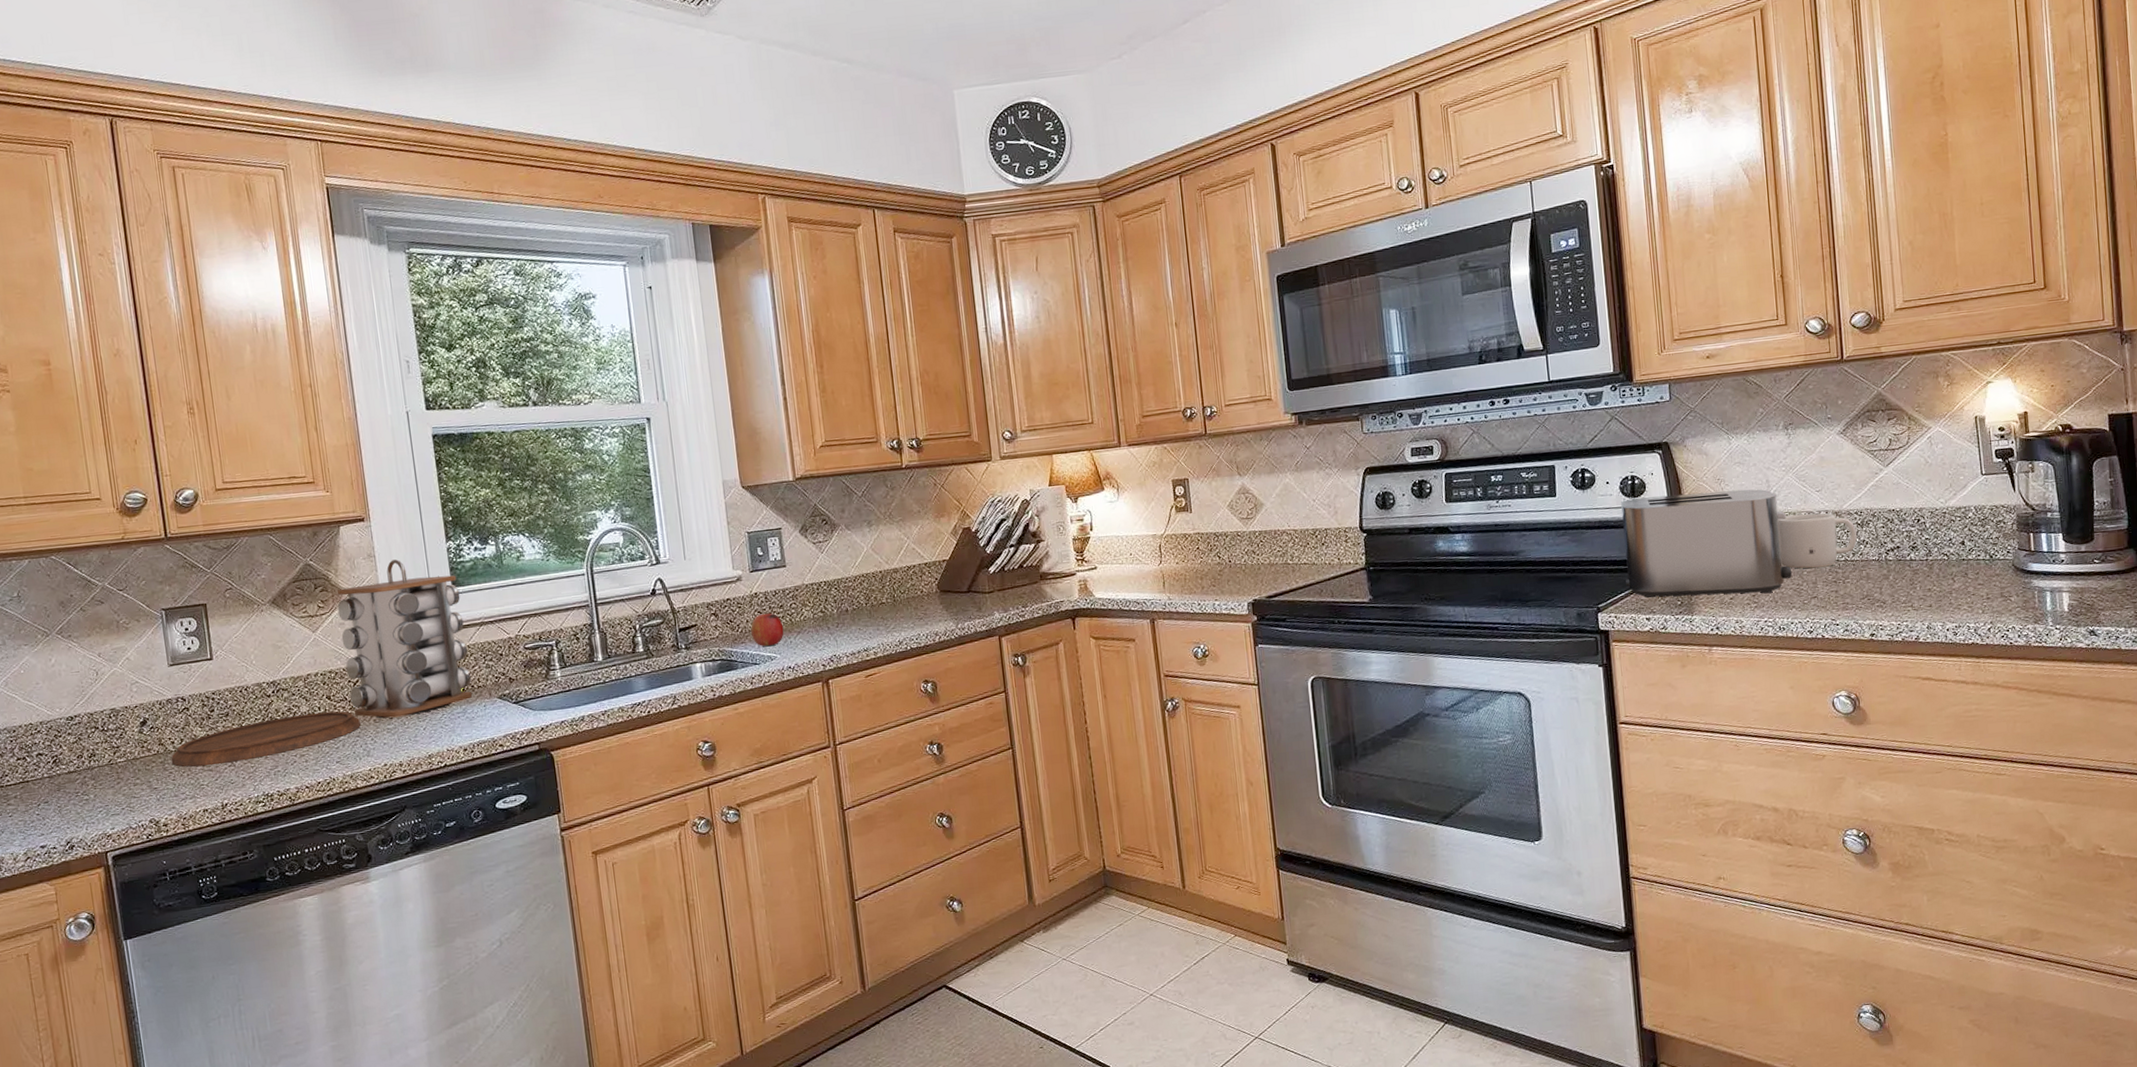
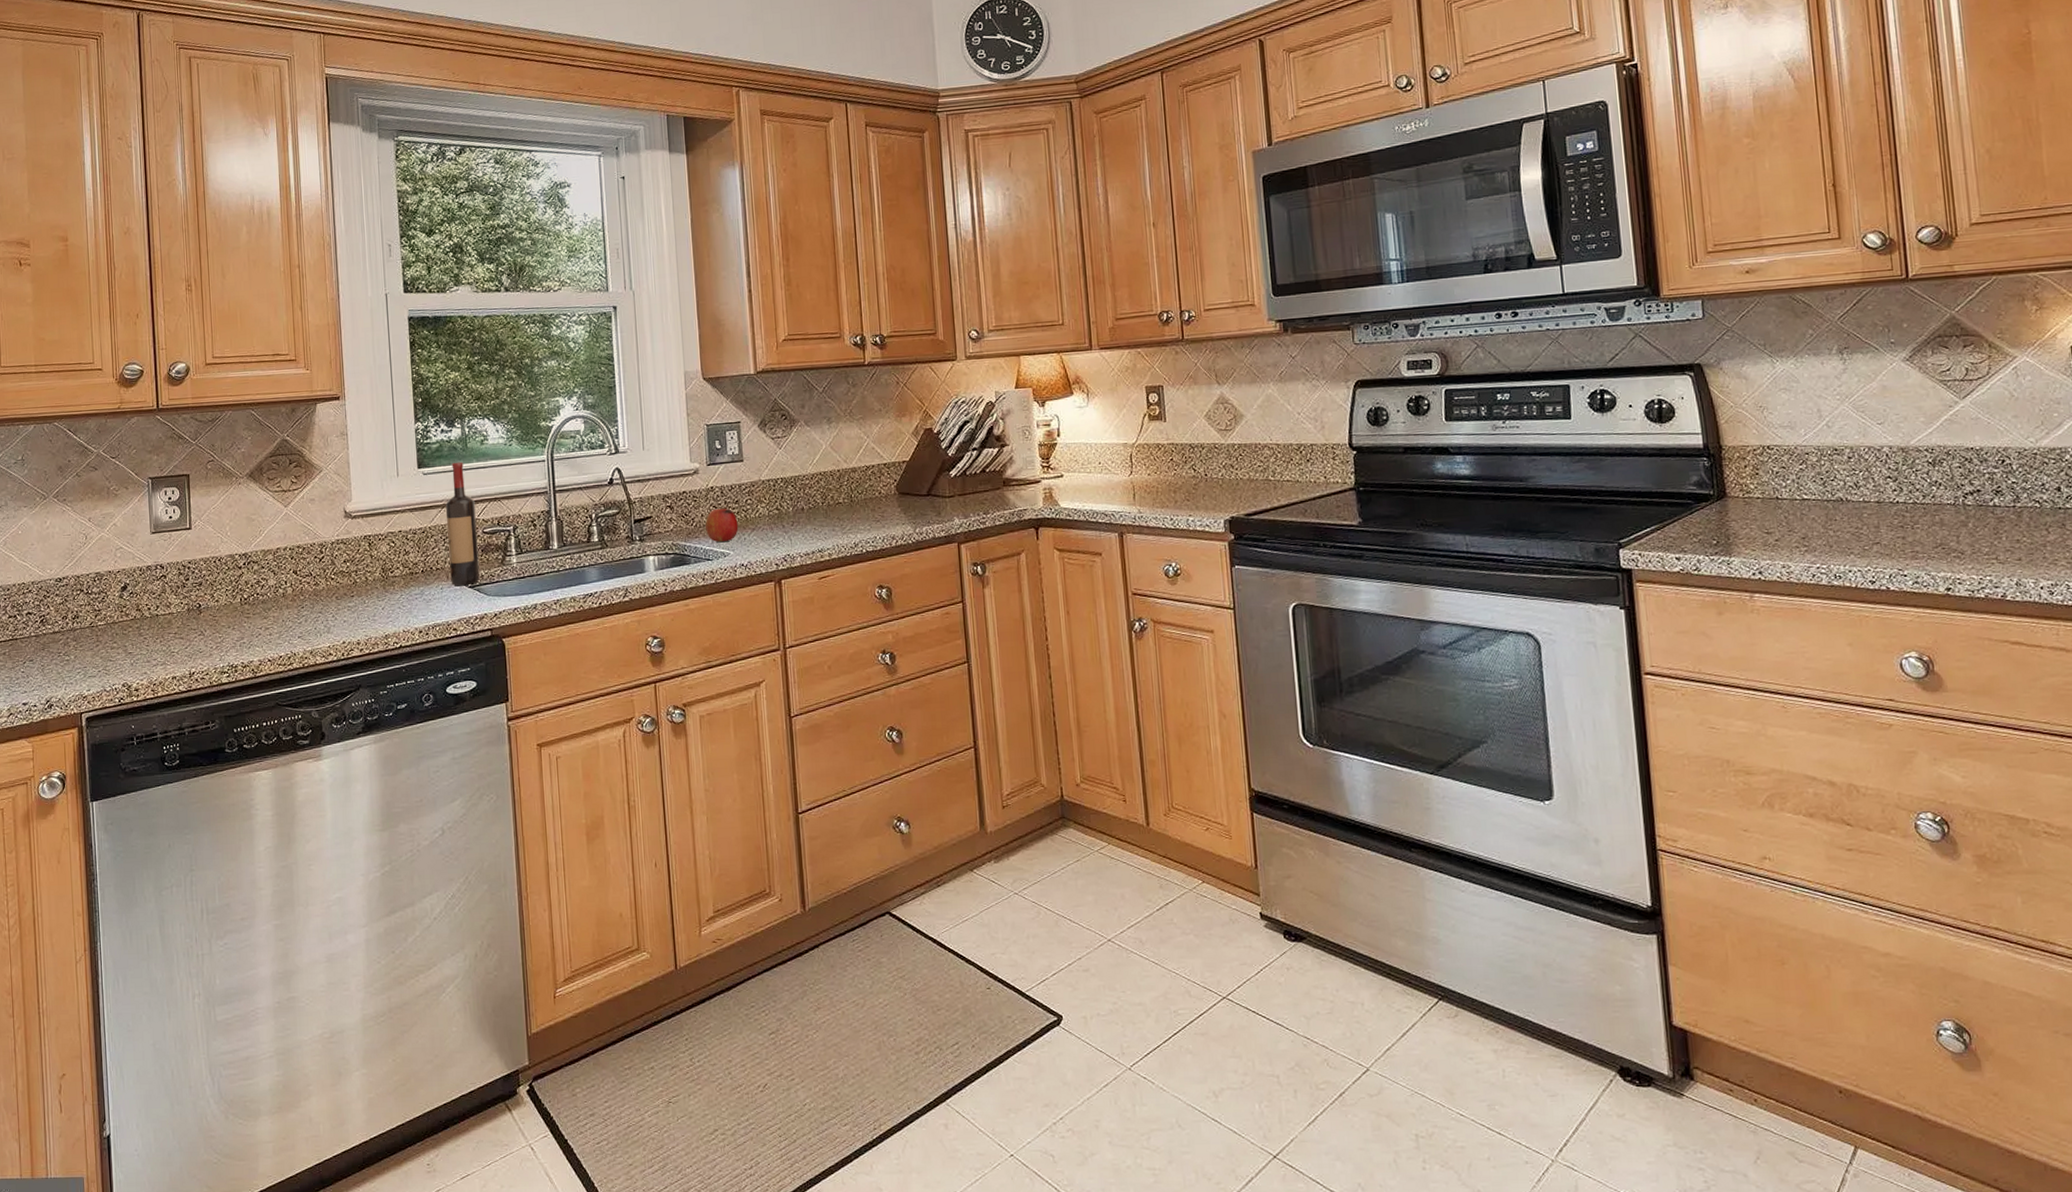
cutting board: present [171,711,361,767] -> none [146,586,323,634]
spice rack: present [337,559,472,719] -> none [309,438,430,596]
wine bottle: none [483,579,524,702] -> present [445,462,480,586]
toaster: present [1621,489,1792,598] -> none [1646,418,1849,537]
mug: present [1777,513,1858,569] -> none [1831,448,1929,511]

